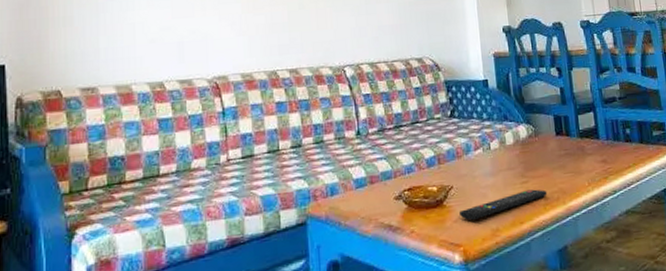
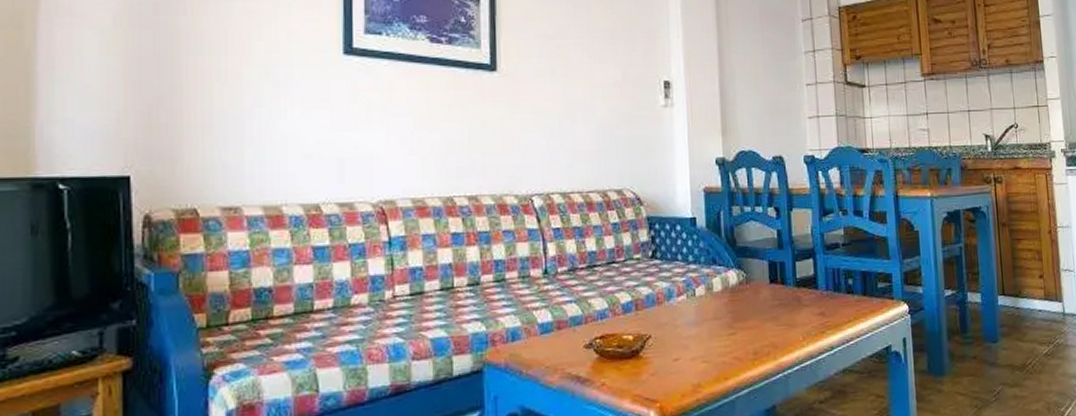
remote control: present [460,189,548,220] -> none [657,342,757,374]

